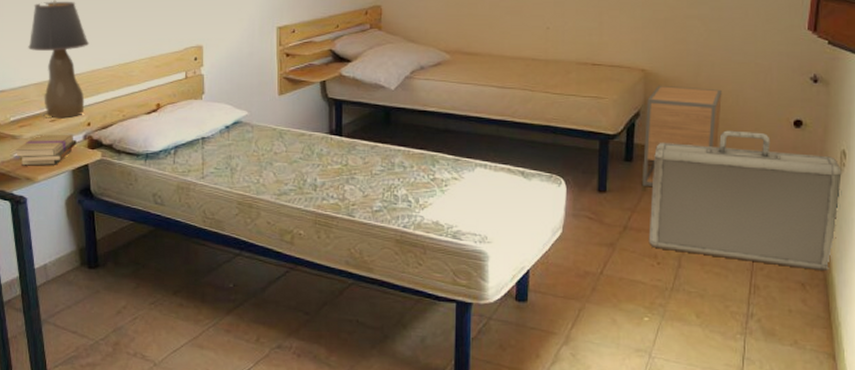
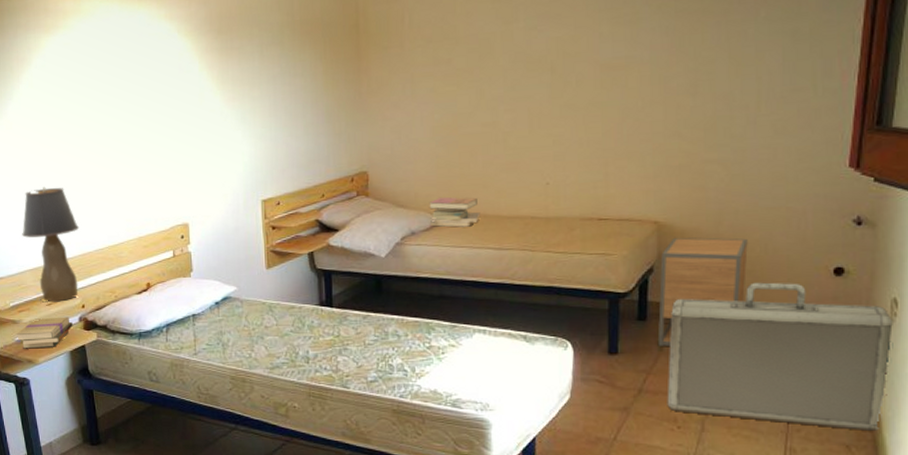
books: none [438,34,486,65] -> present [429,197,481,228]

